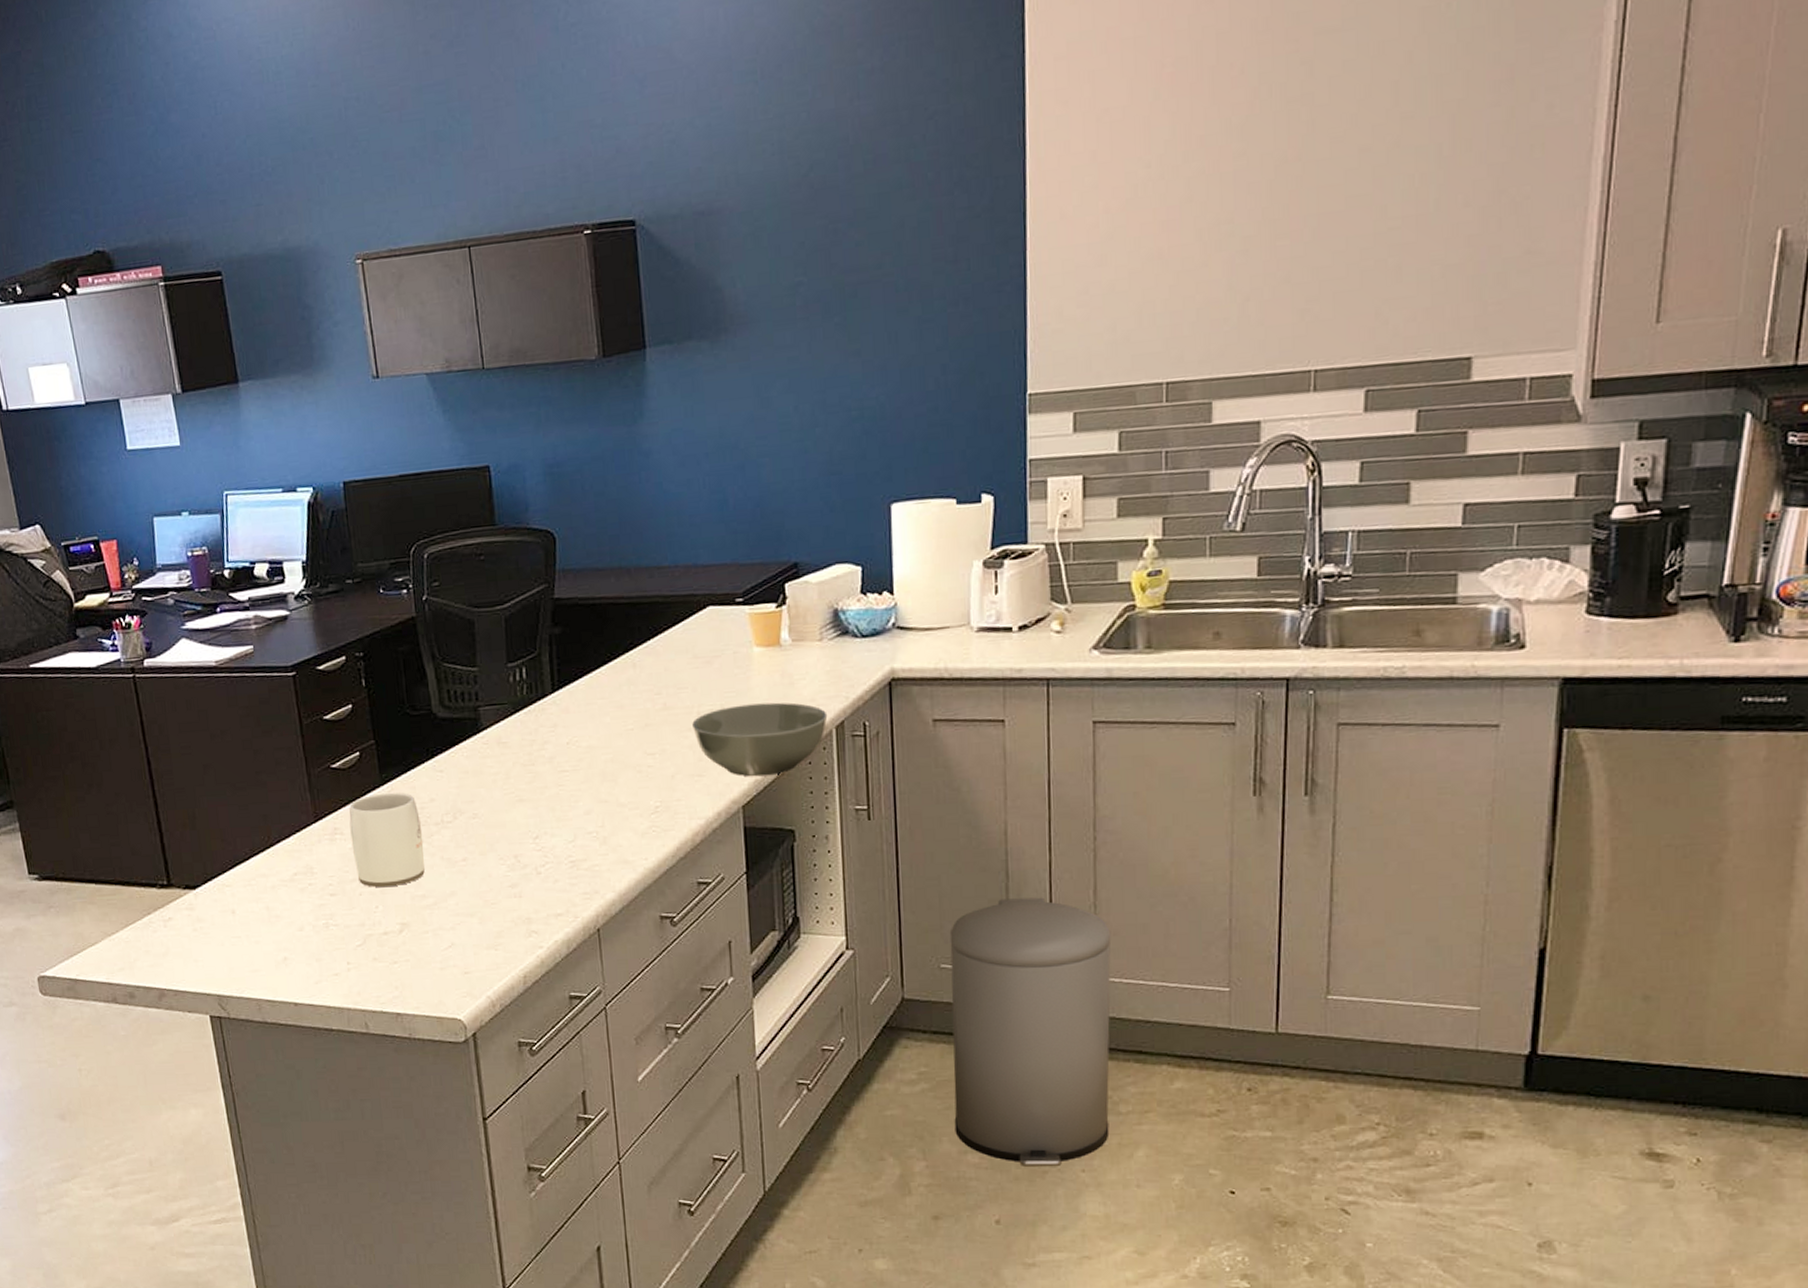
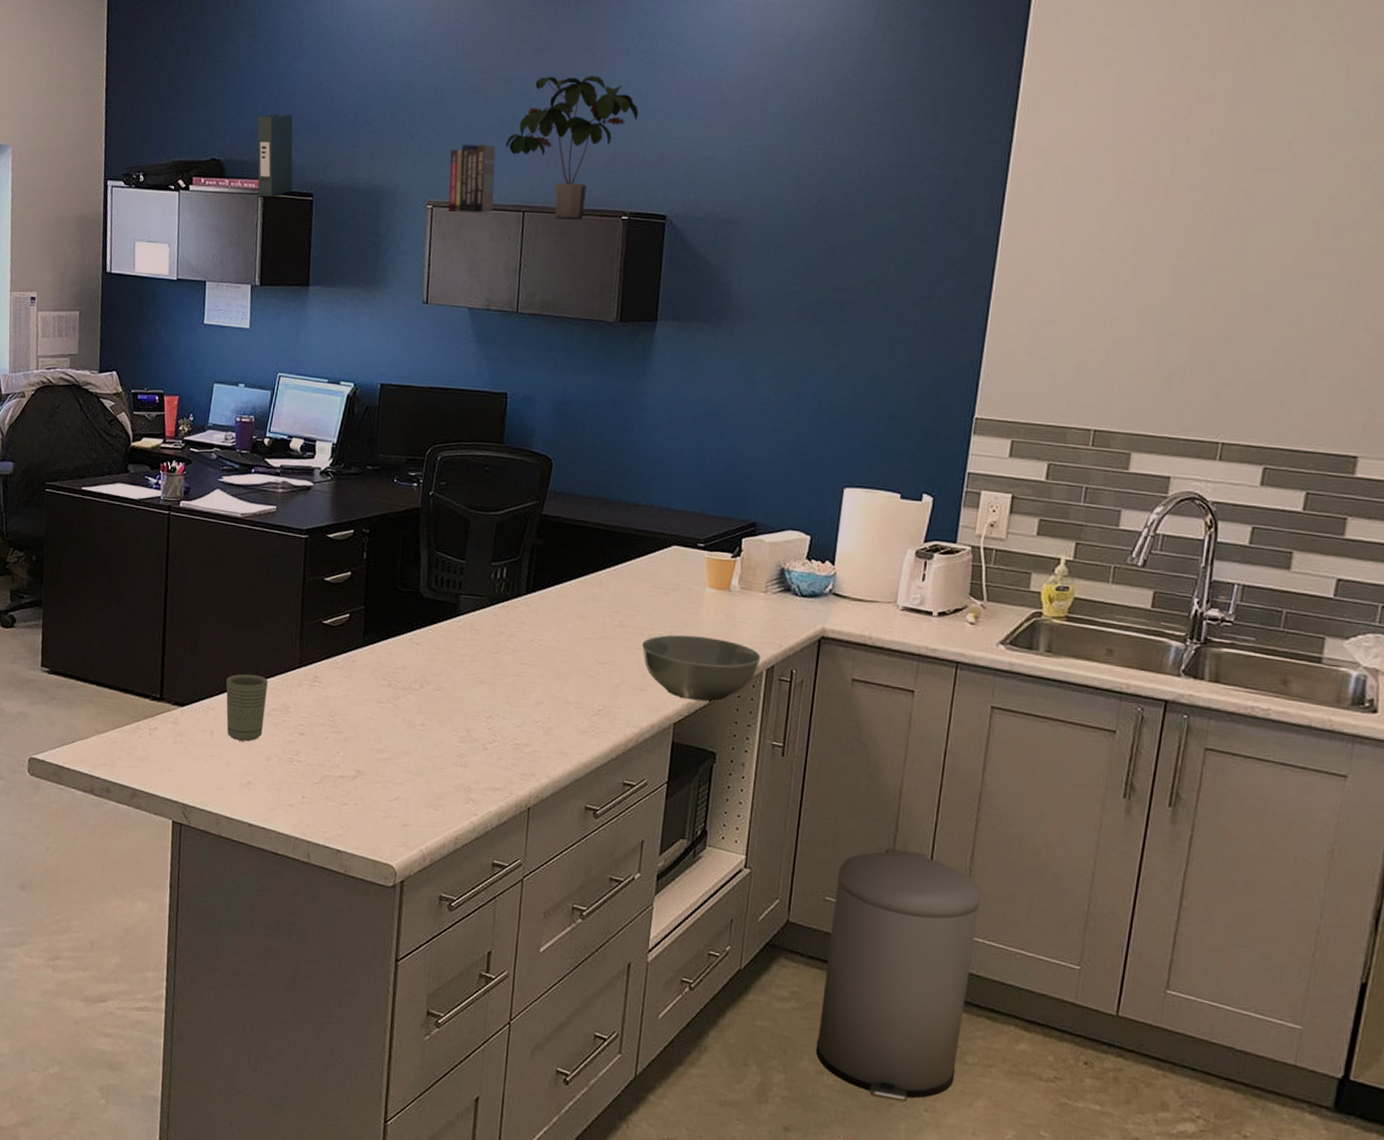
binder: none [138,179,197,287] -> present [257,113,293,198]
cup: none [236,839,289,915] -> present [226,674,268,741]
mug: present [349,792,425,888] -> none [326,653,391,737]
books: none [369,173,433,263] -> present [448,144,496,213]
potted plant: none [433,64,582,248] -> present [505,75,639,220]

